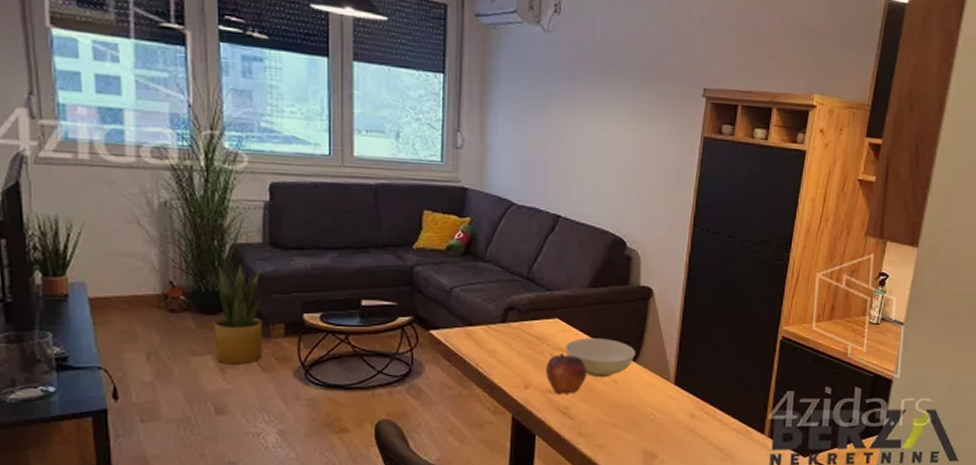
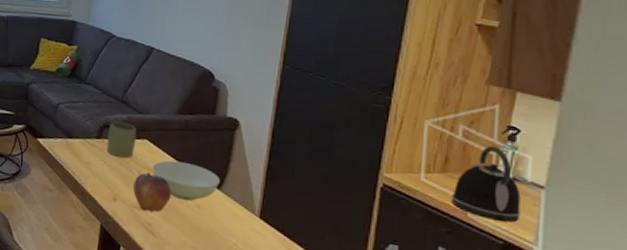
mug: none [513,301,547,341] -> present [106,121,137,158]
kettle: none [836,292,887,357] -> present [451,146,521,223]

